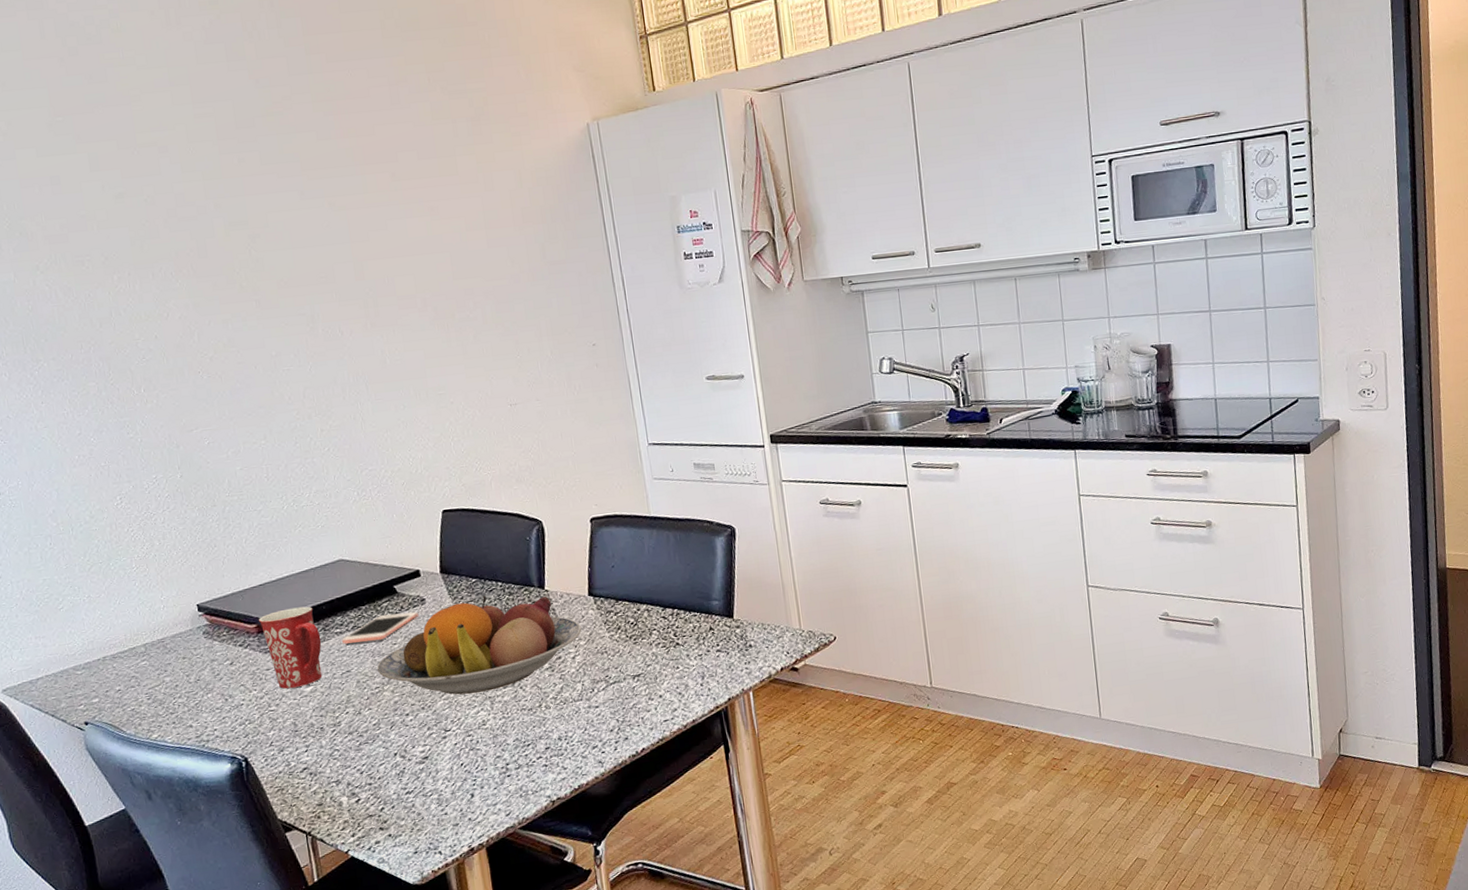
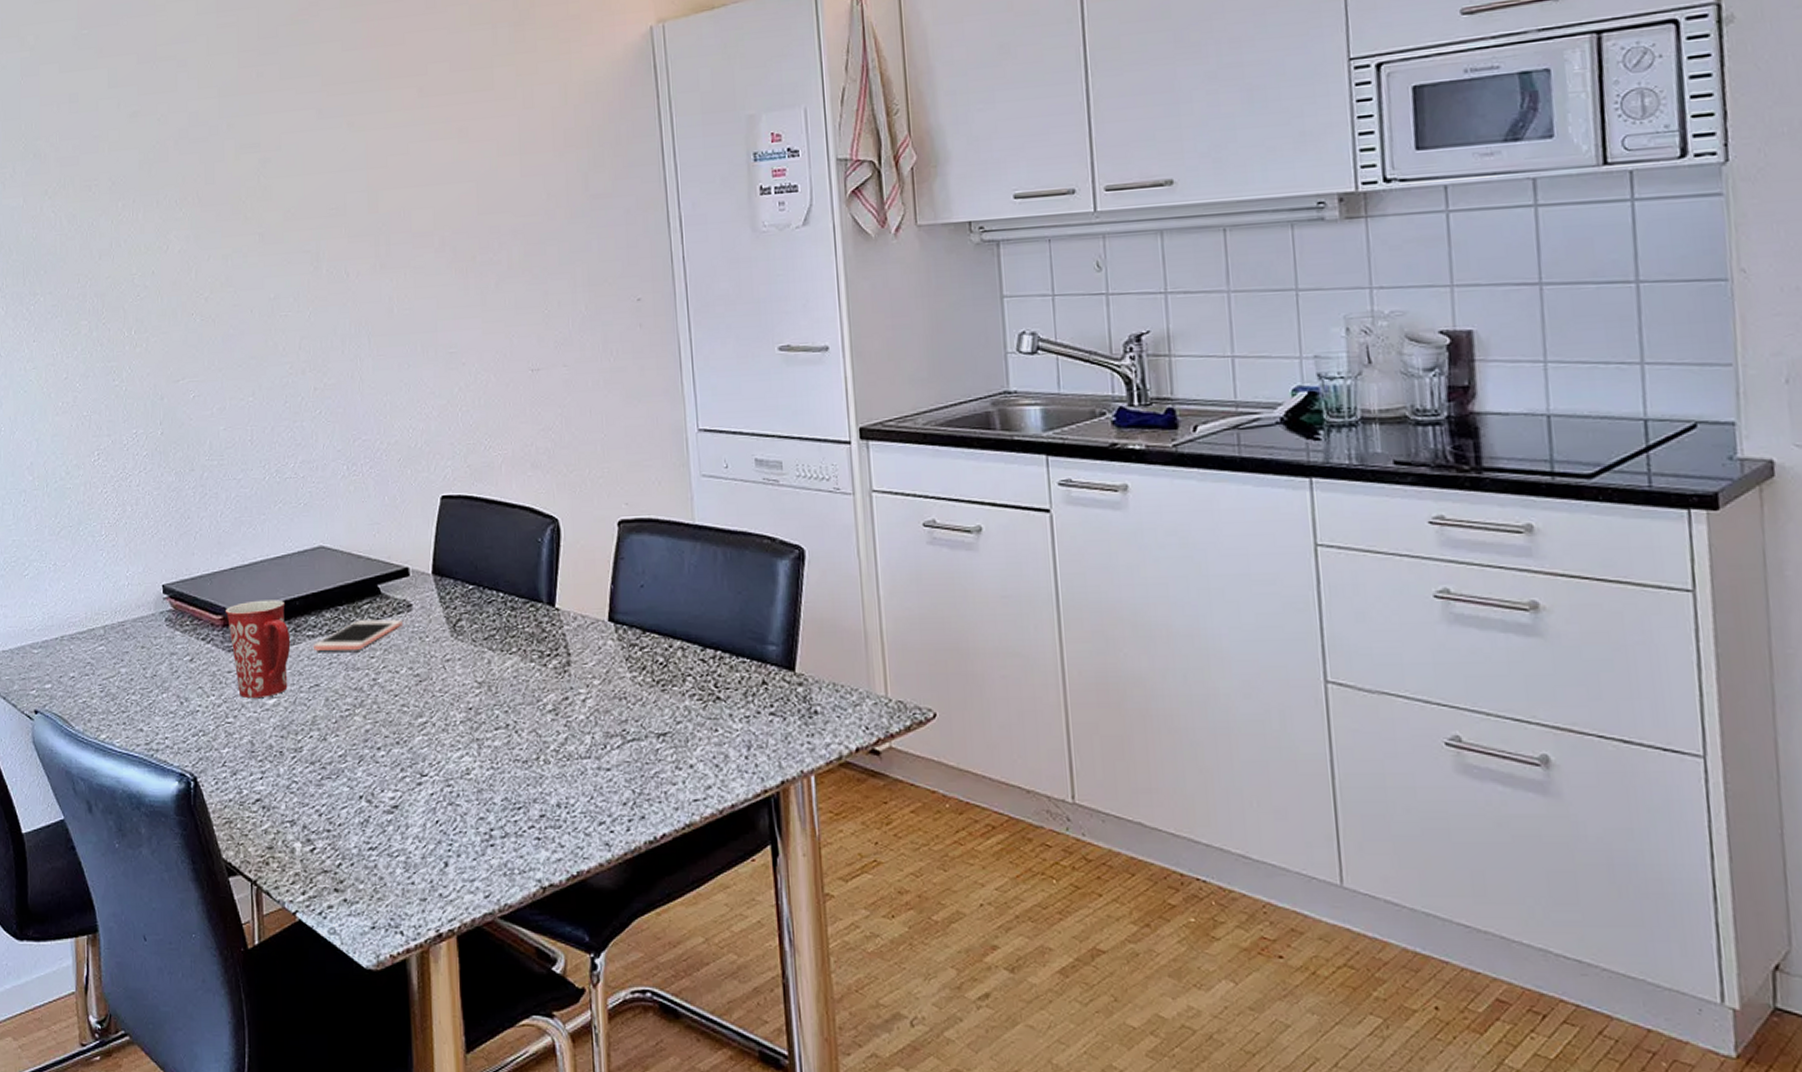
fruit bowl: present [376,595,582,695] -> none [349,607,596,731]

